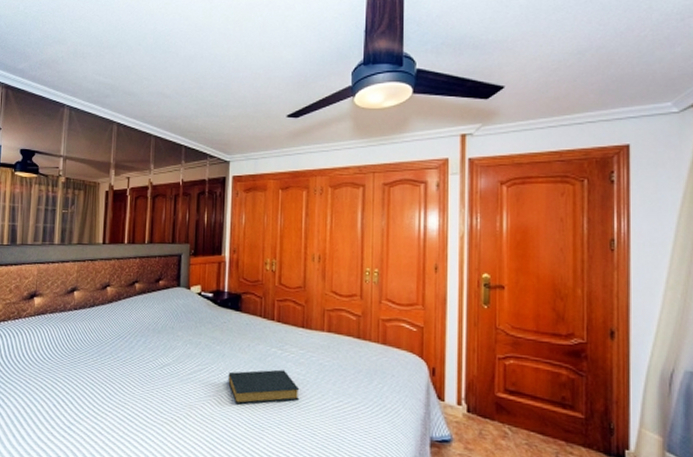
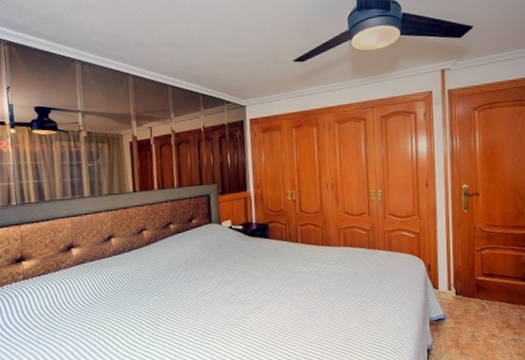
hardback book: present [228,369,300,405] -> none [263,282,325,317]

